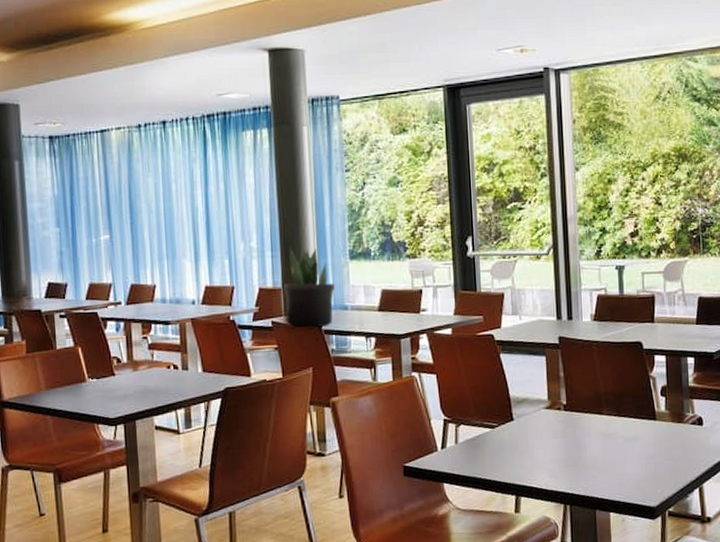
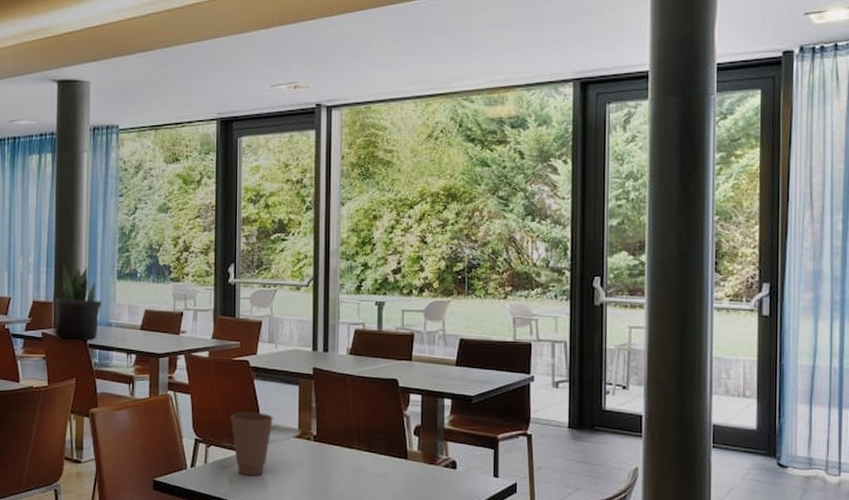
cup: none [478,386,522,452] -> present [230,412,273,476]

